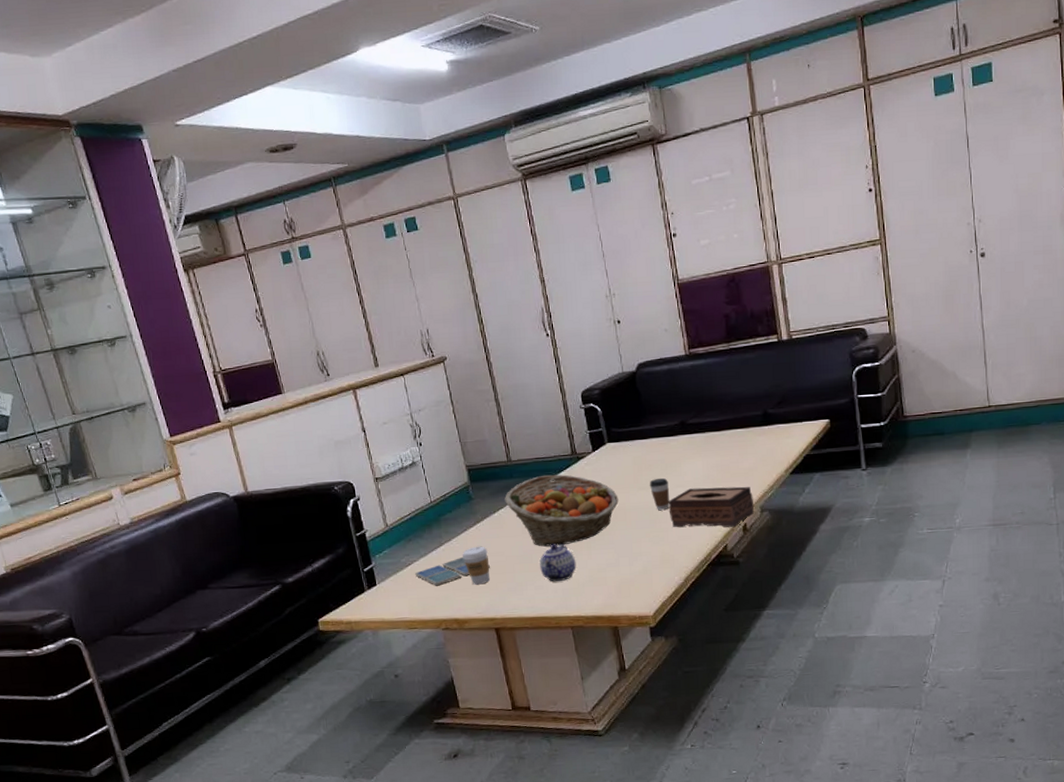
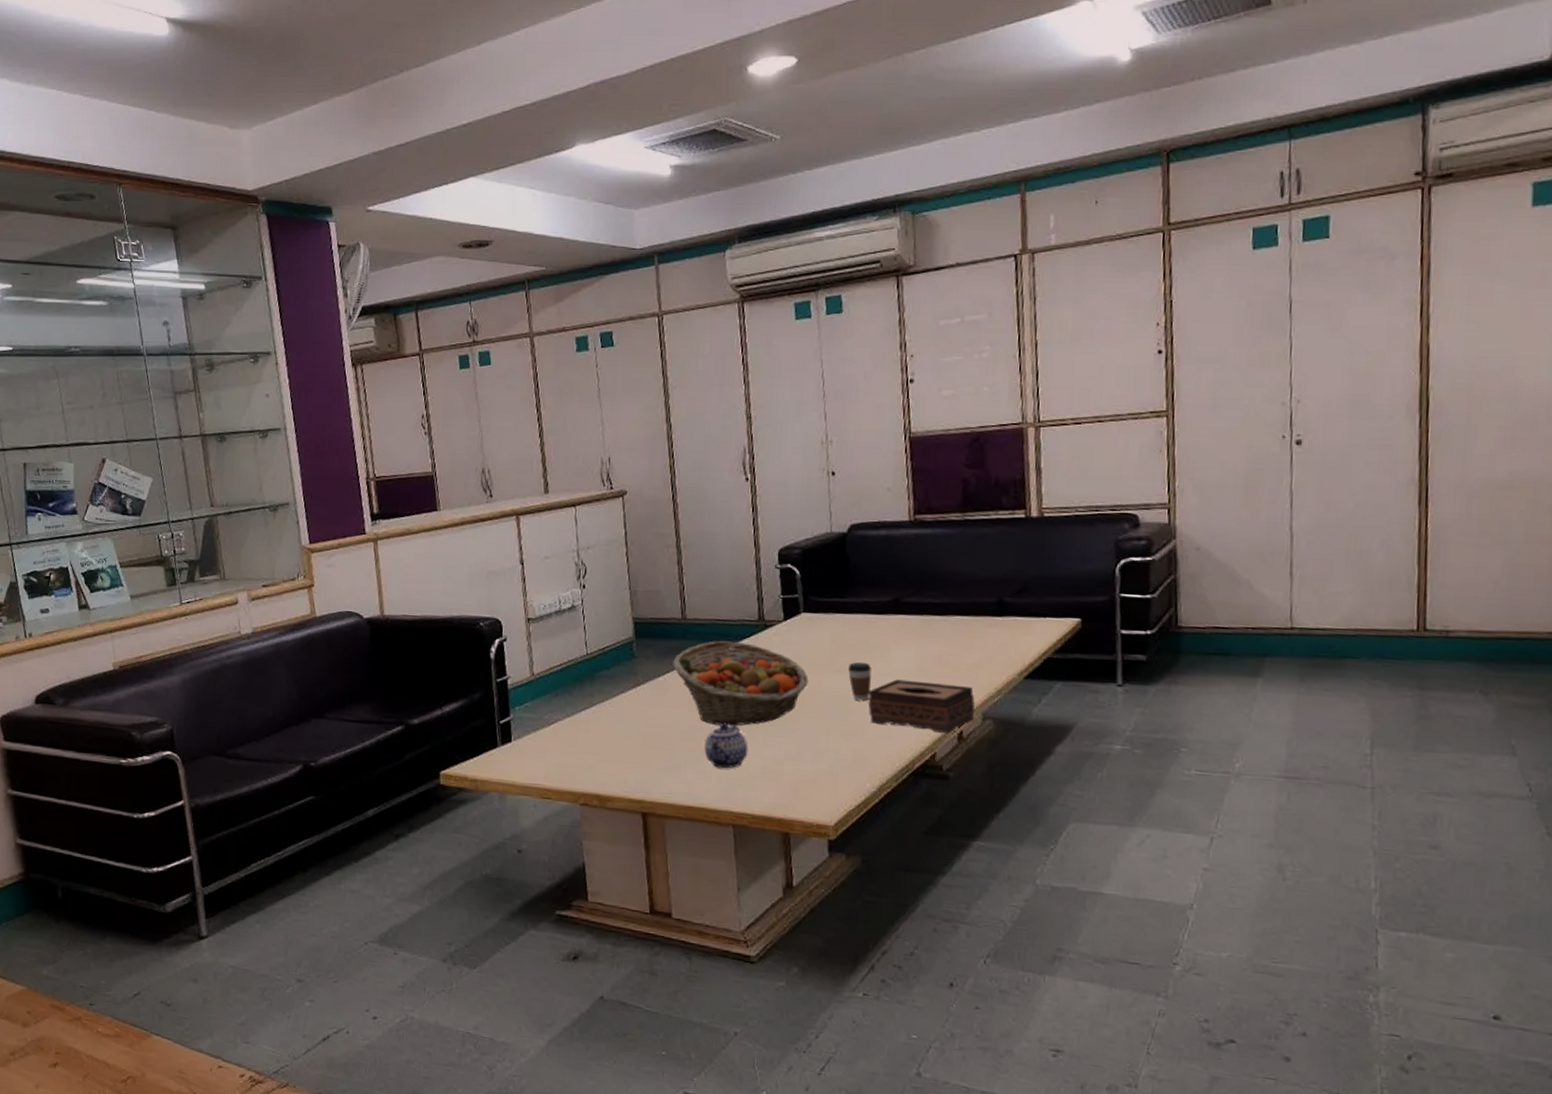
drink coaster: present [415,556,490,586] -> none [557,722,645,753]
coffee cup: present [462,546,490,585] -> none [614,713,645,759]

